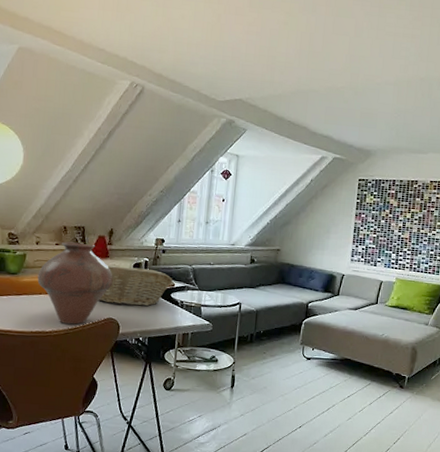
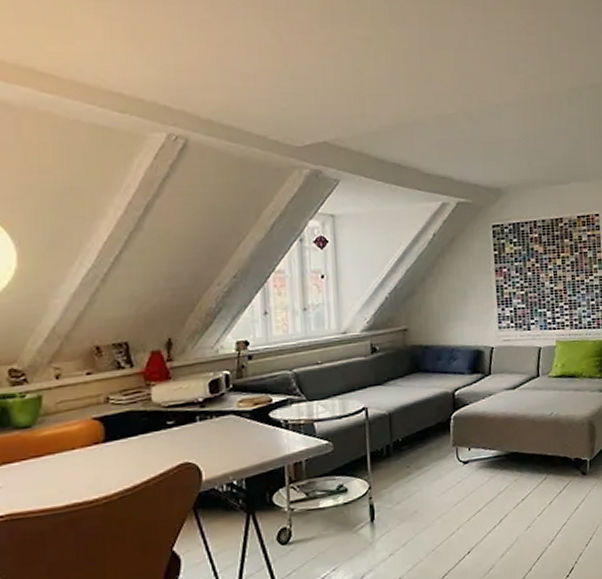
vase: present [37,241,113,325] -> none [64,365,182,485]
fruit basket: present [99,265,173,306] -> none [164,384,269,443]

